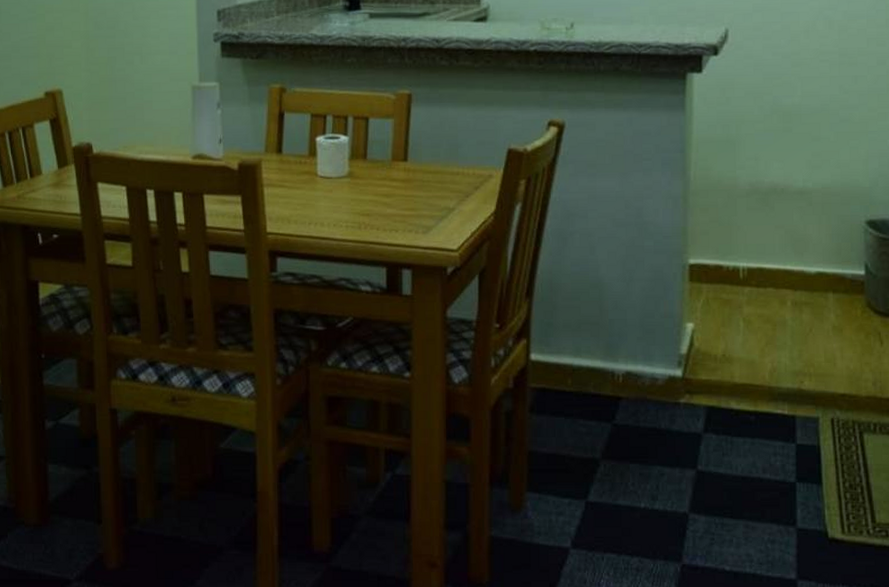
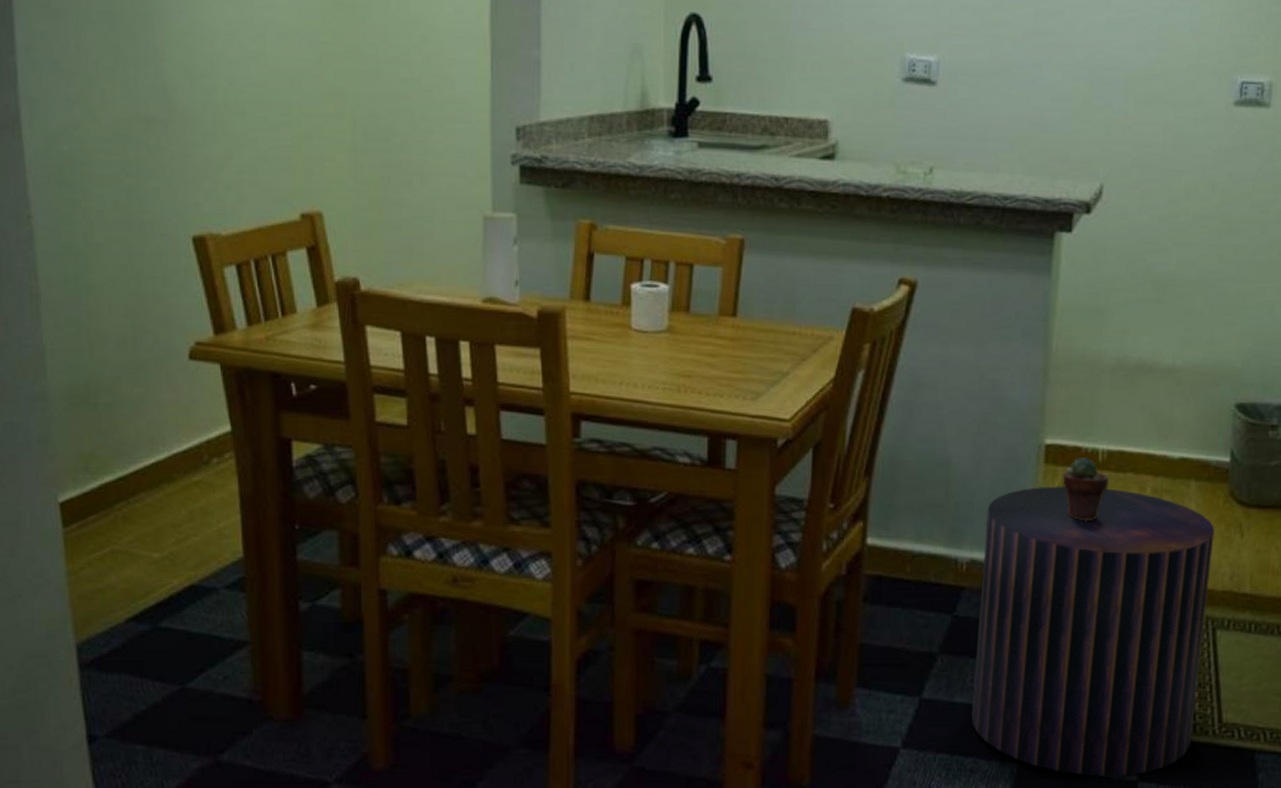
stool: none [634,302,855,575] -> present [971,486,1215,776]
potted succulent: none [707,275,750,334] -> present [1062,458,1109,521]

